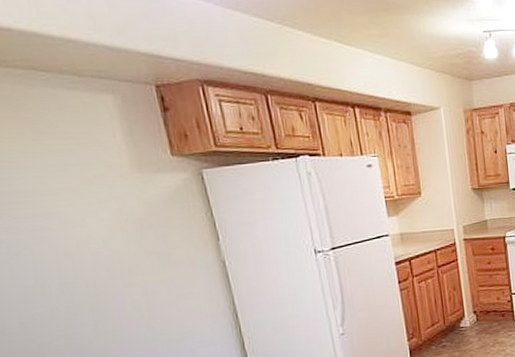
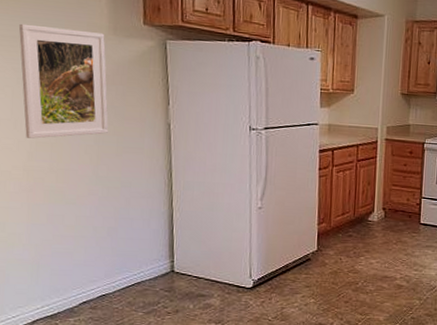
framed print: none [22,172,155,303] -> present [18,23,109,139]

